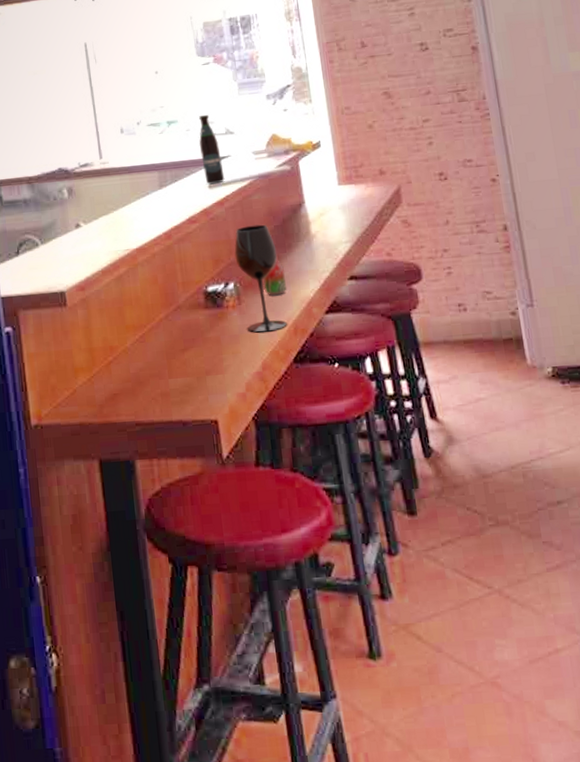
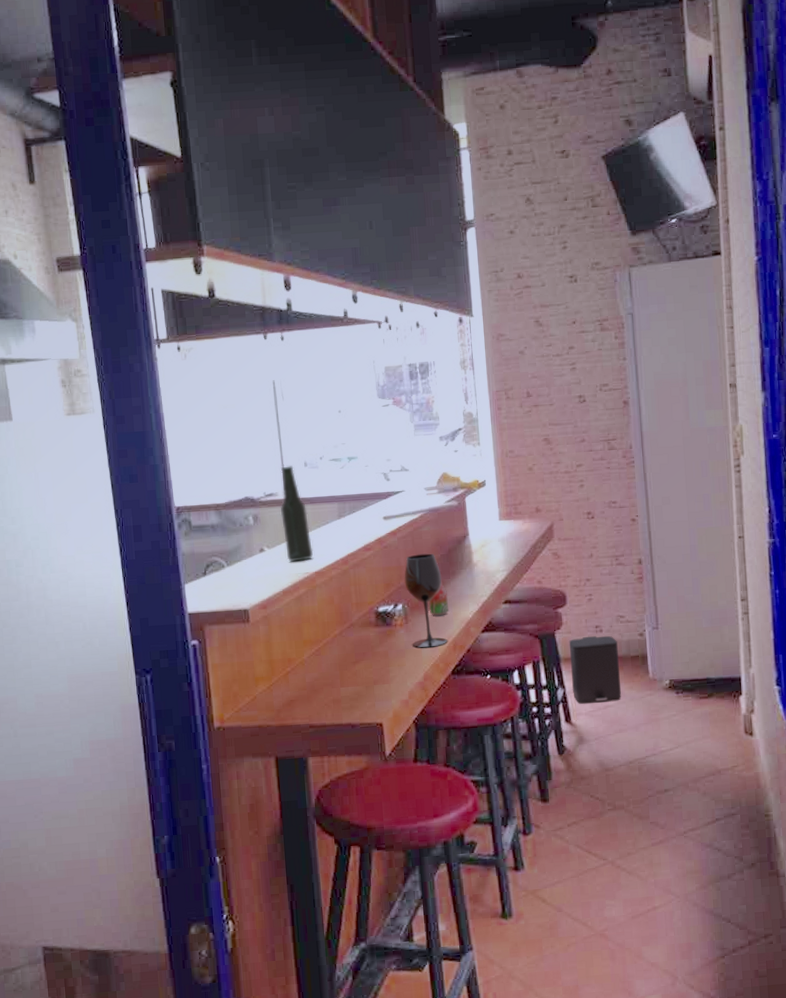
beer bottle: none [96,133,134,238] -> present [280,466,314,562]
bottle: present [199,114,225,185] -> none [377,452,399,516]
pedal bin: none [427,315,495,398] -> present [569,635,621,705]

